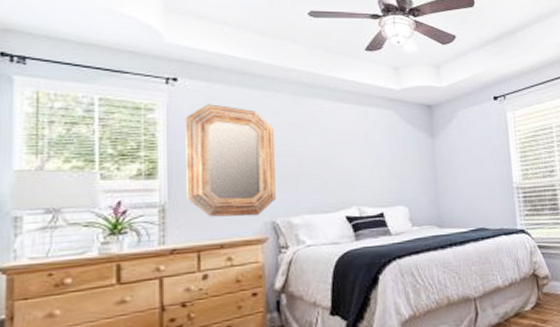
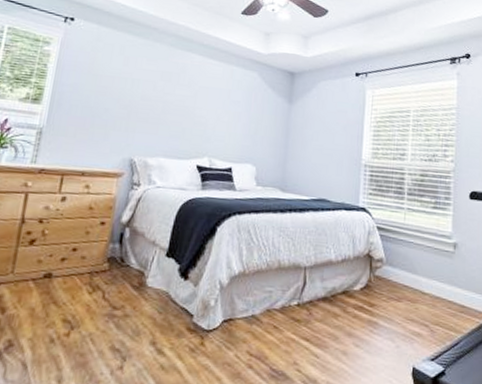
home mirror: present [185,104,276,217] -> none [62,44,148,151]

